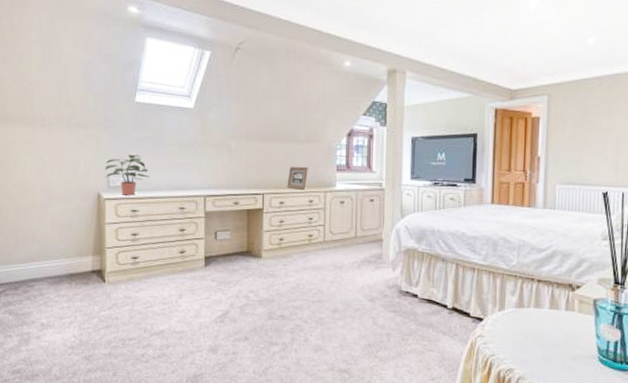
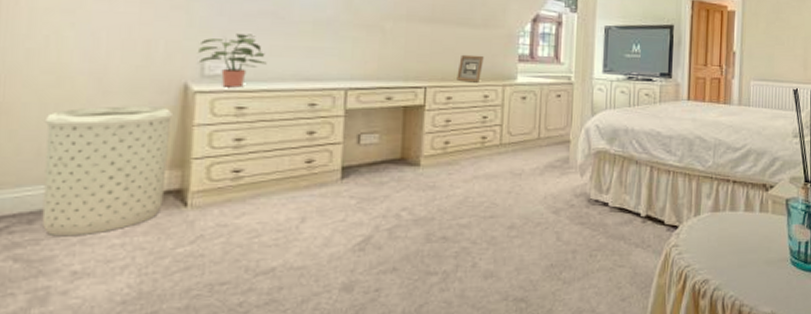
laundry basket: none [18,209,93,300] -> present [41,106,174,237]

